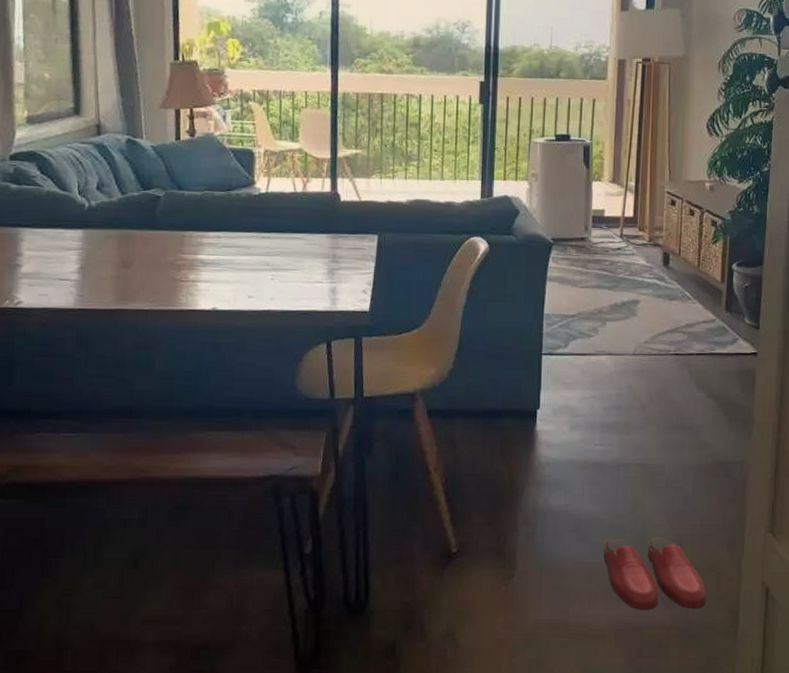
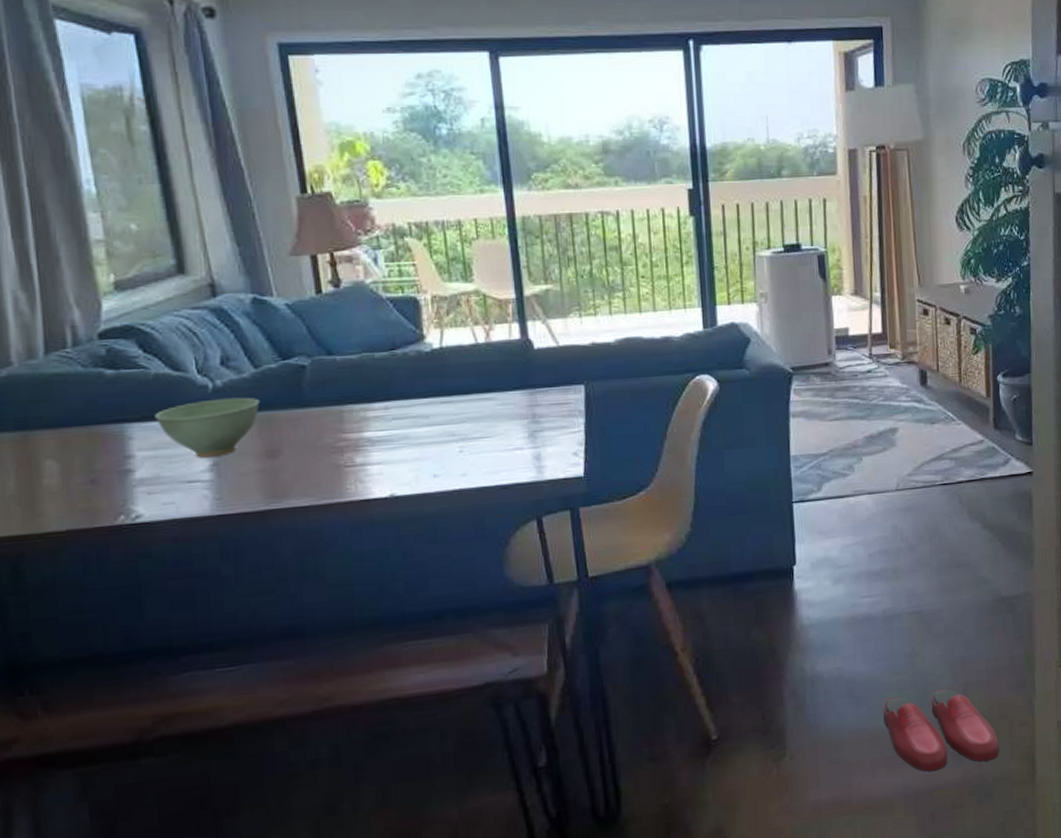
bowl: none [42,215,122,262] -> present [154,397,260,458]

